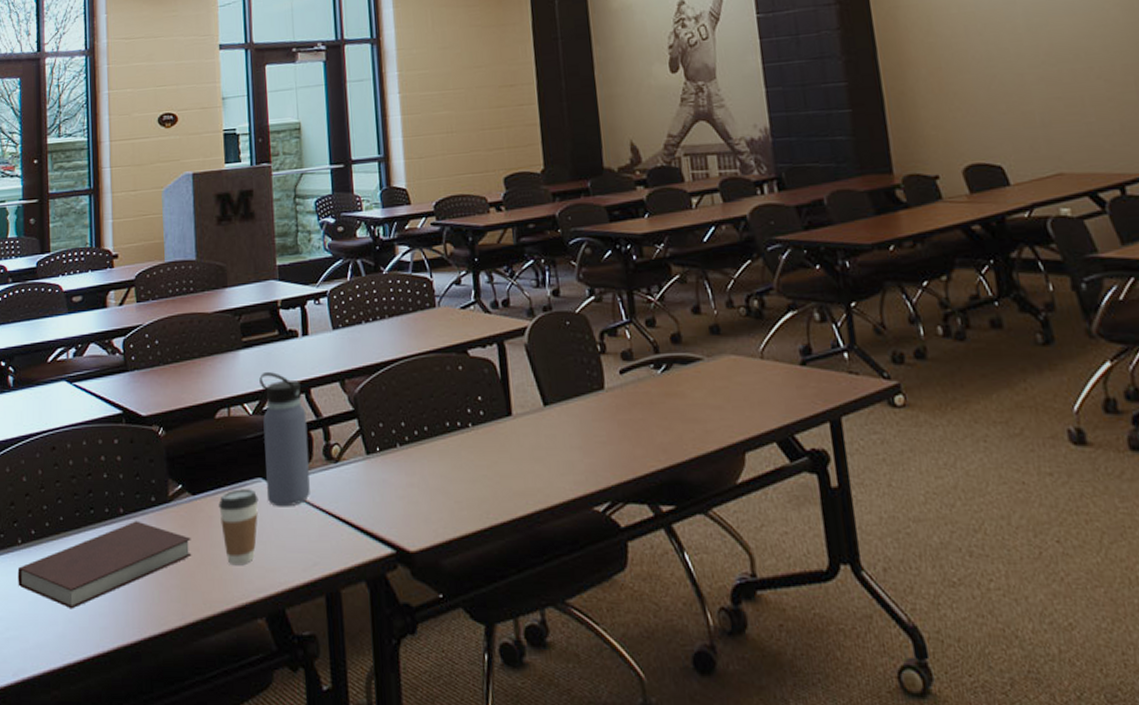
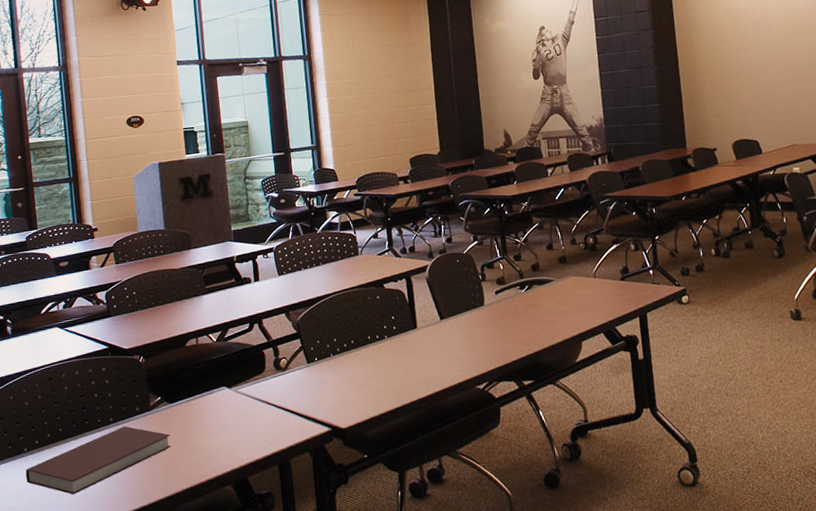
coffee cup: present [218,489,259,566] -> none [191,395,224,451]
water bottle: present [259,372,310,507] -> none [221,310,264,407]

